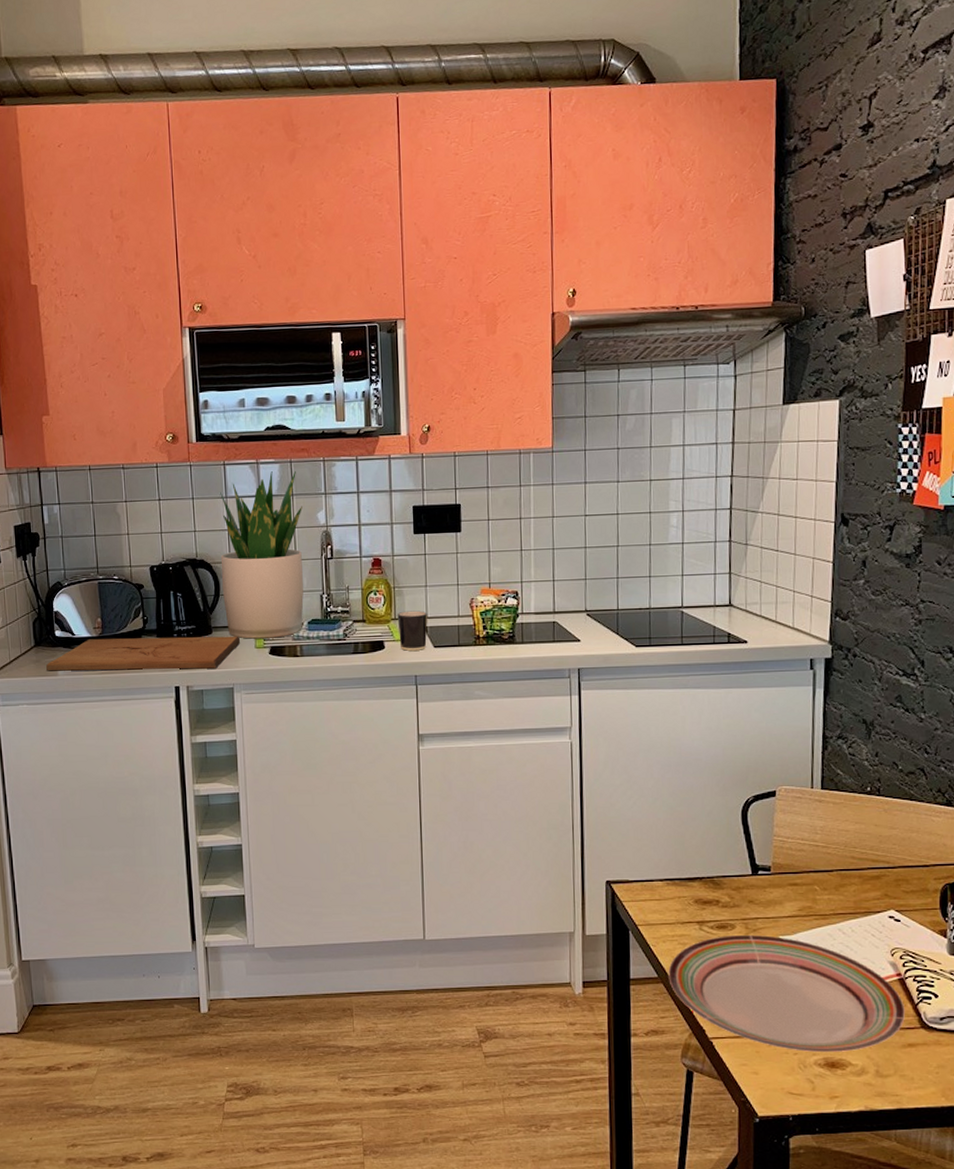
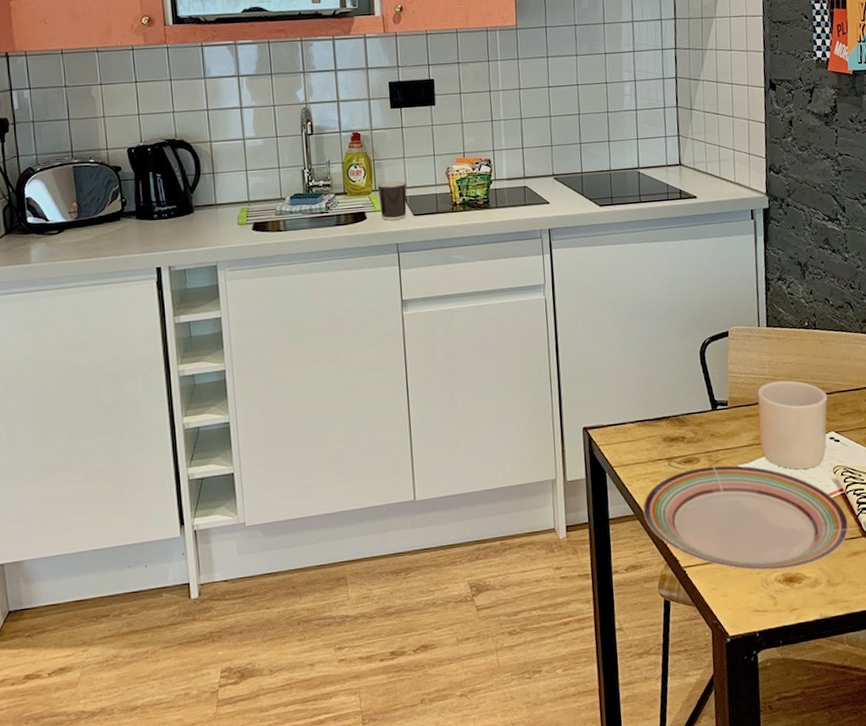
cutting board: present [46,636,240,671] -> none [18,213,222,260]
planter: present [220,471,304,639] -> none [198,51,285,216]
mug: none [805,849,889,948] -> present [757,380,828,470]

